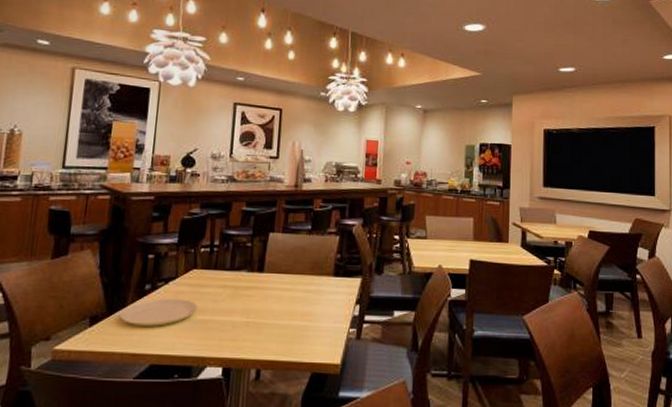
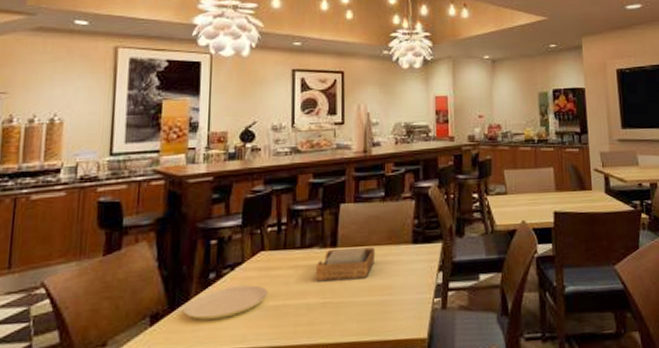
napkin holder: none [241,273,299,304] -> present [315,247,376,281]

